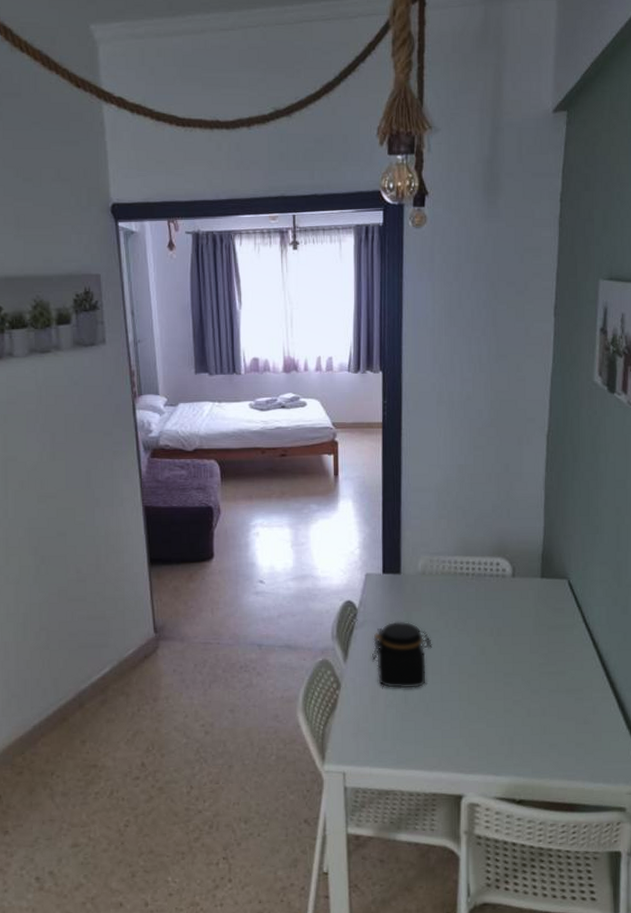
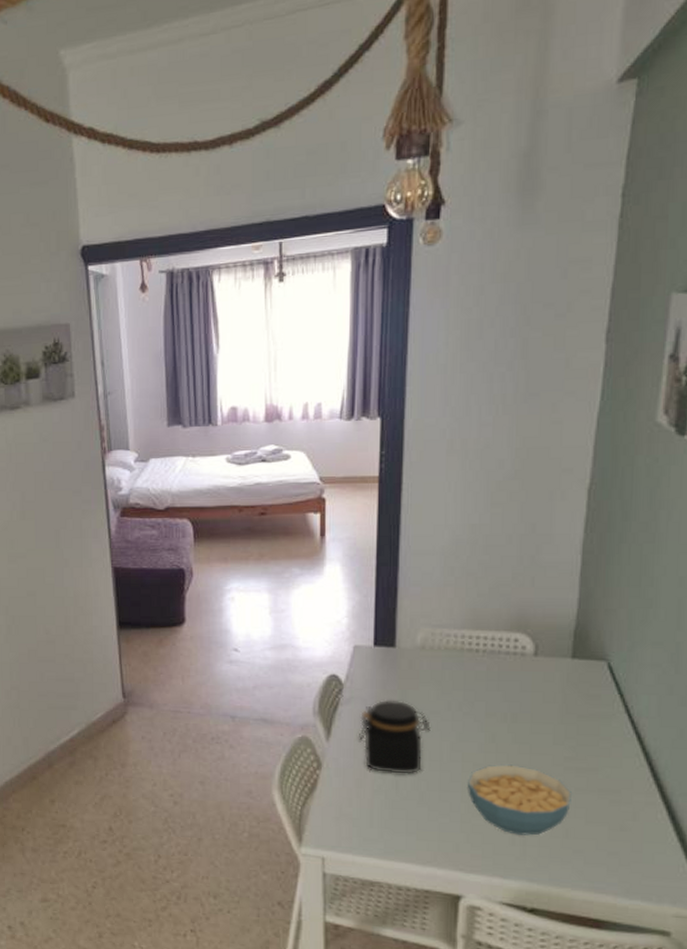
cereal bowl: none [463,673,546,735] -> present [467,764,571,836]

